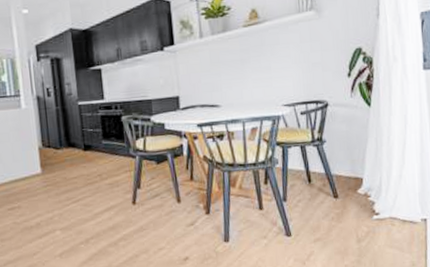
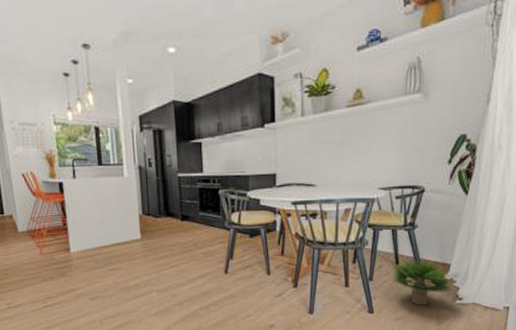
potted plant: none [305,174,368,224] -> present [392,258,453,306]

